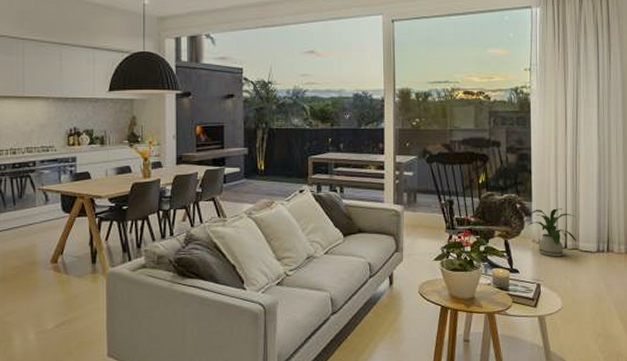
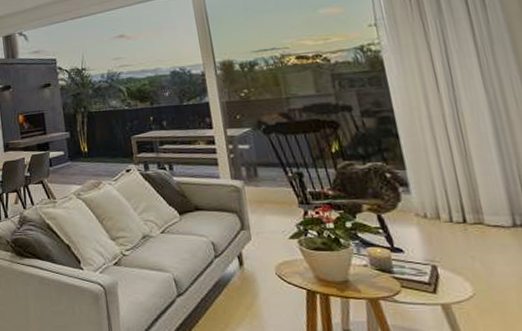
house plant: present [527,208,577,257] -> none [404,176,480,234]

